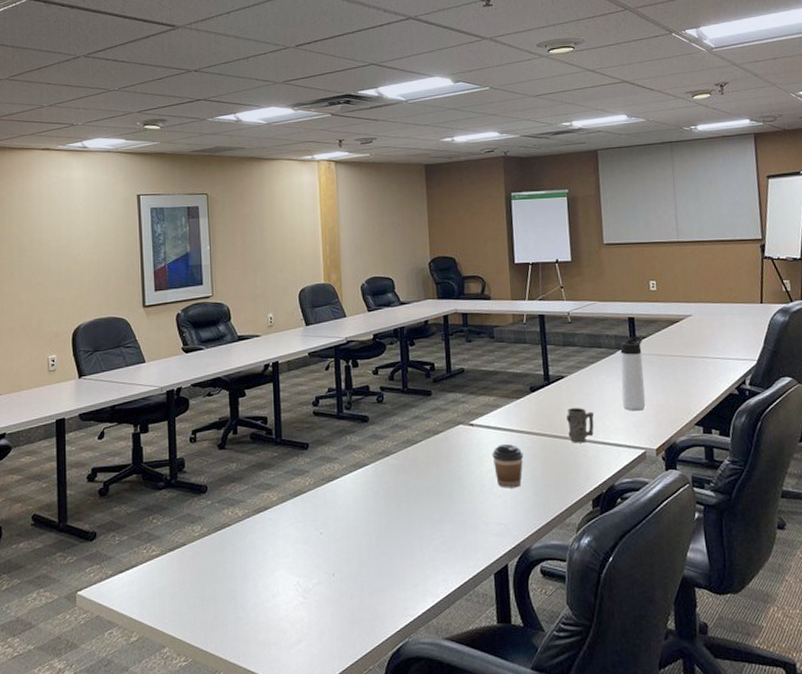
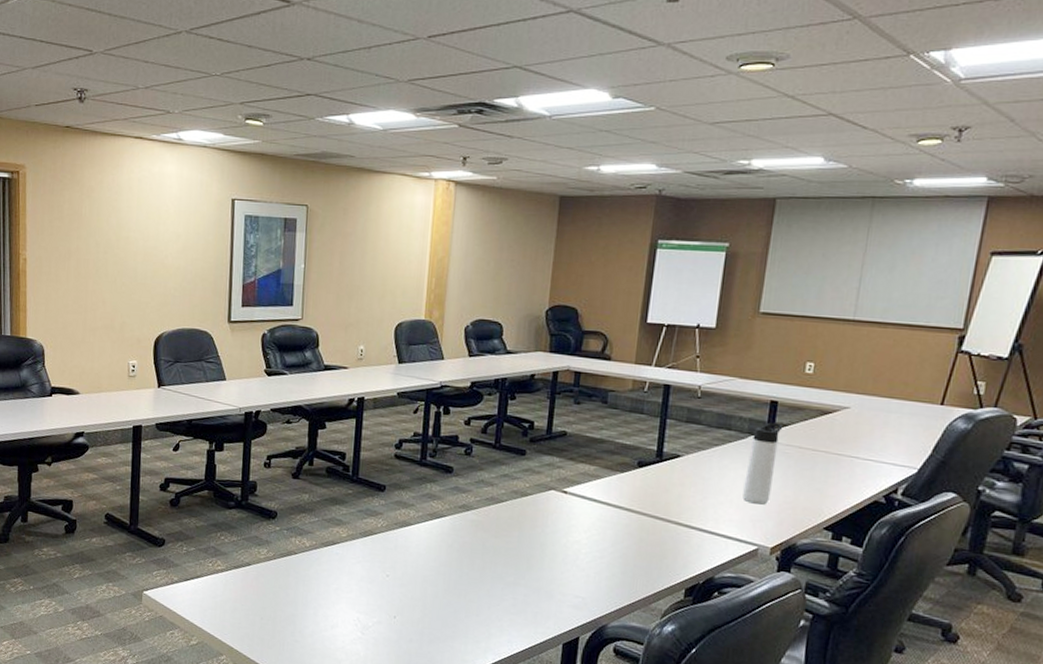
coffee cup: present [492,443,524,488] -> none [582,516,618,564]
mug: present [566,408,594,443] -> none [672,490,706,529]

